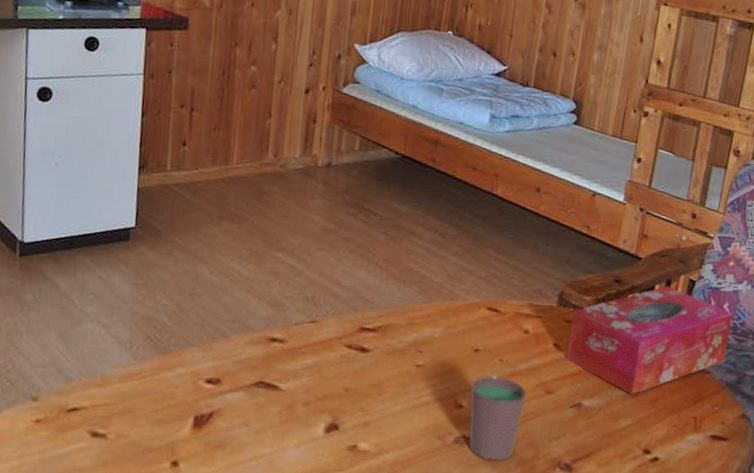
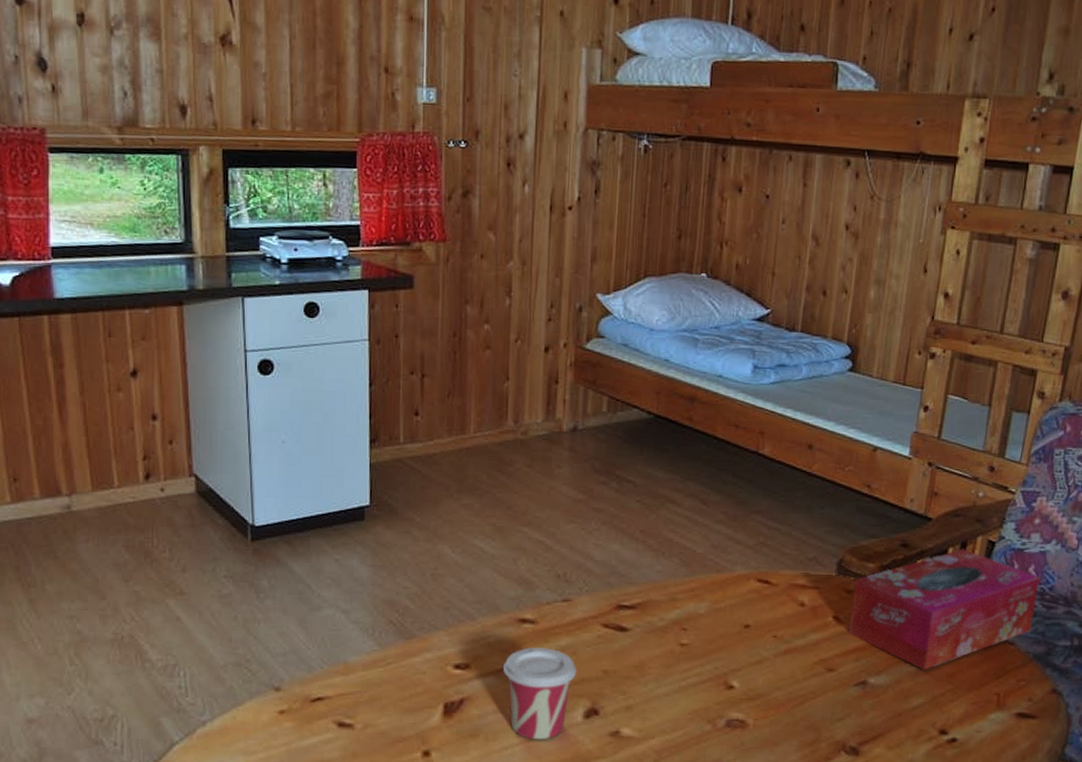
cup: none [252,365,321,453] -> present [503,647,577,740]
cup: present [468,375,527,461] -> none [741,653,805,746]

